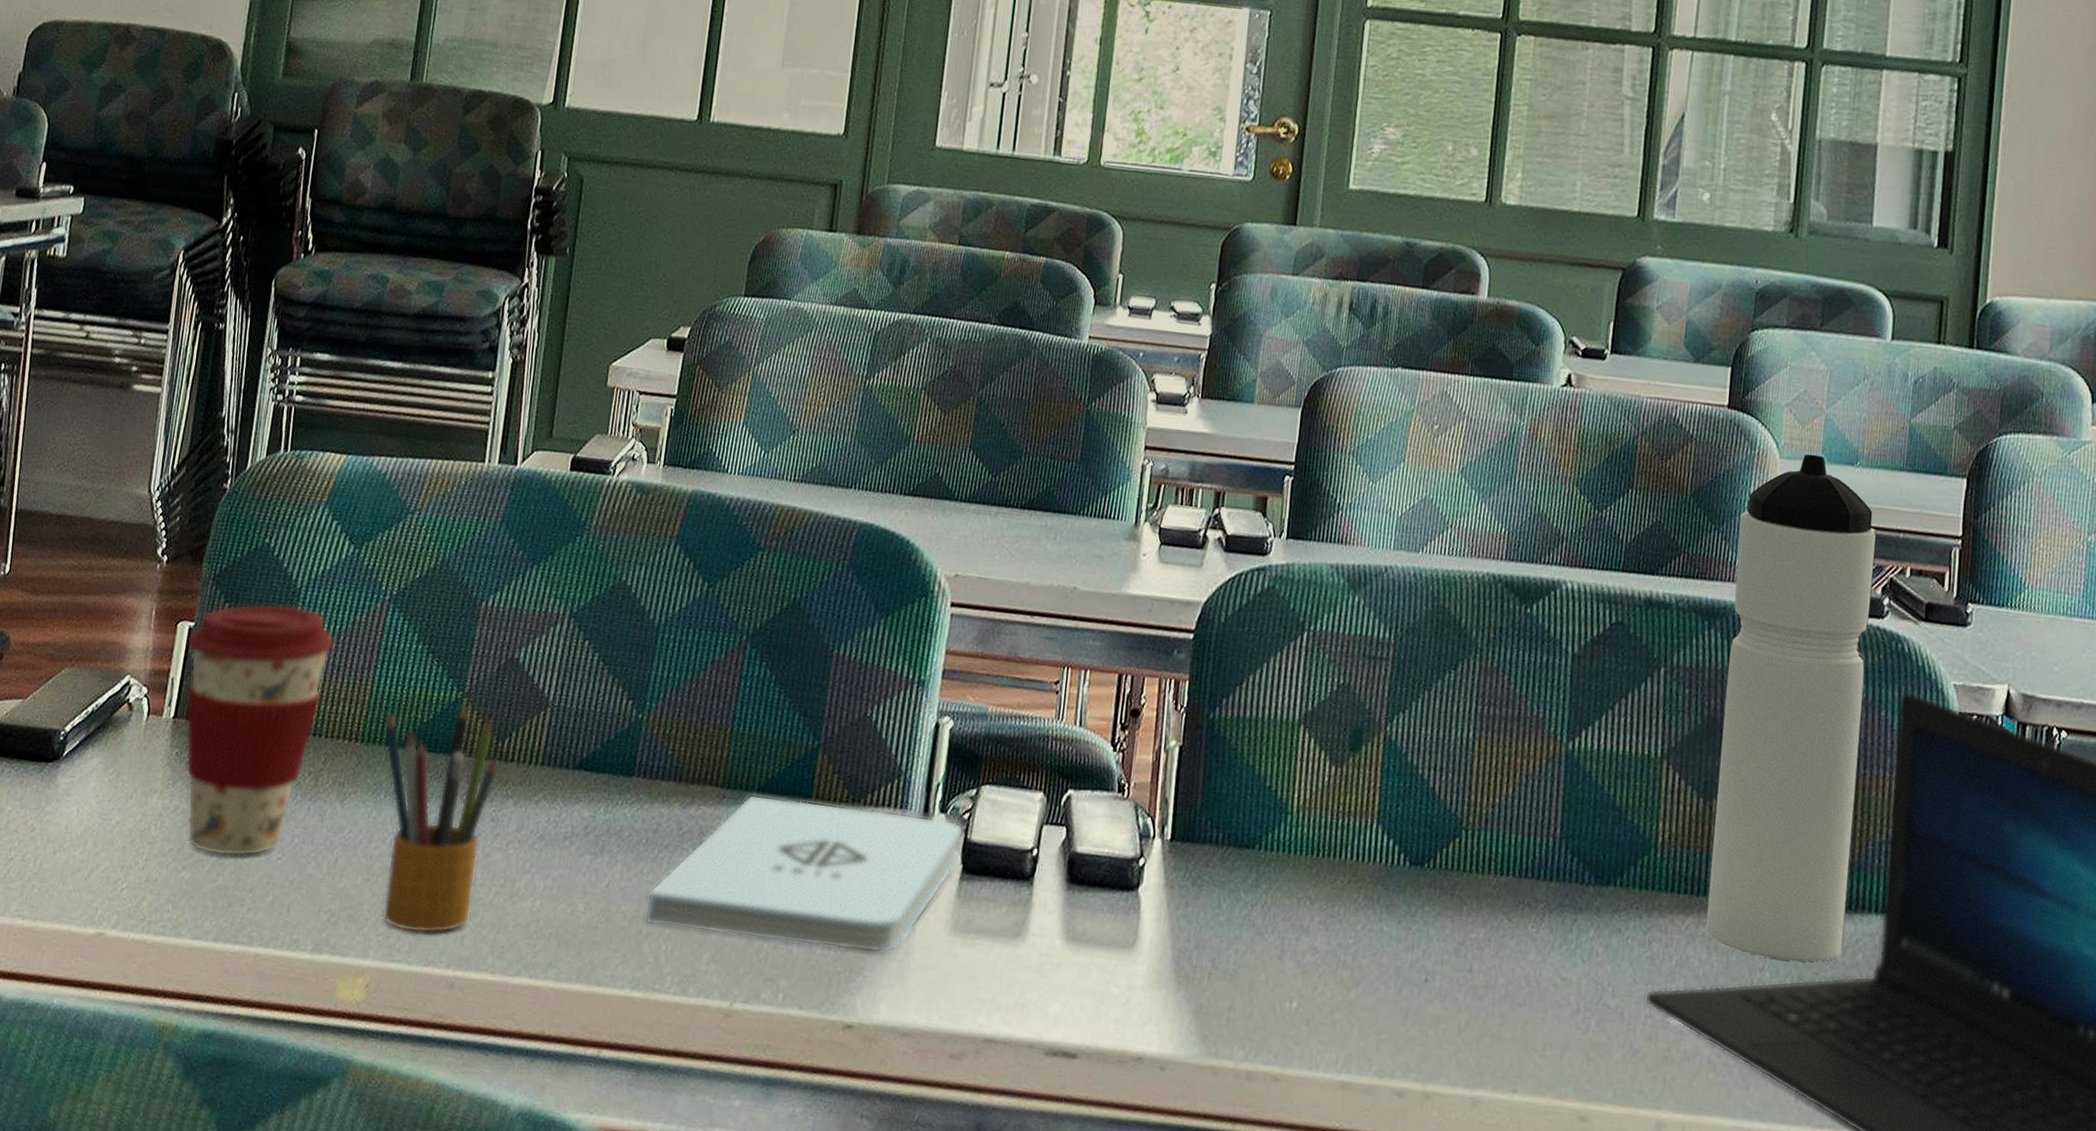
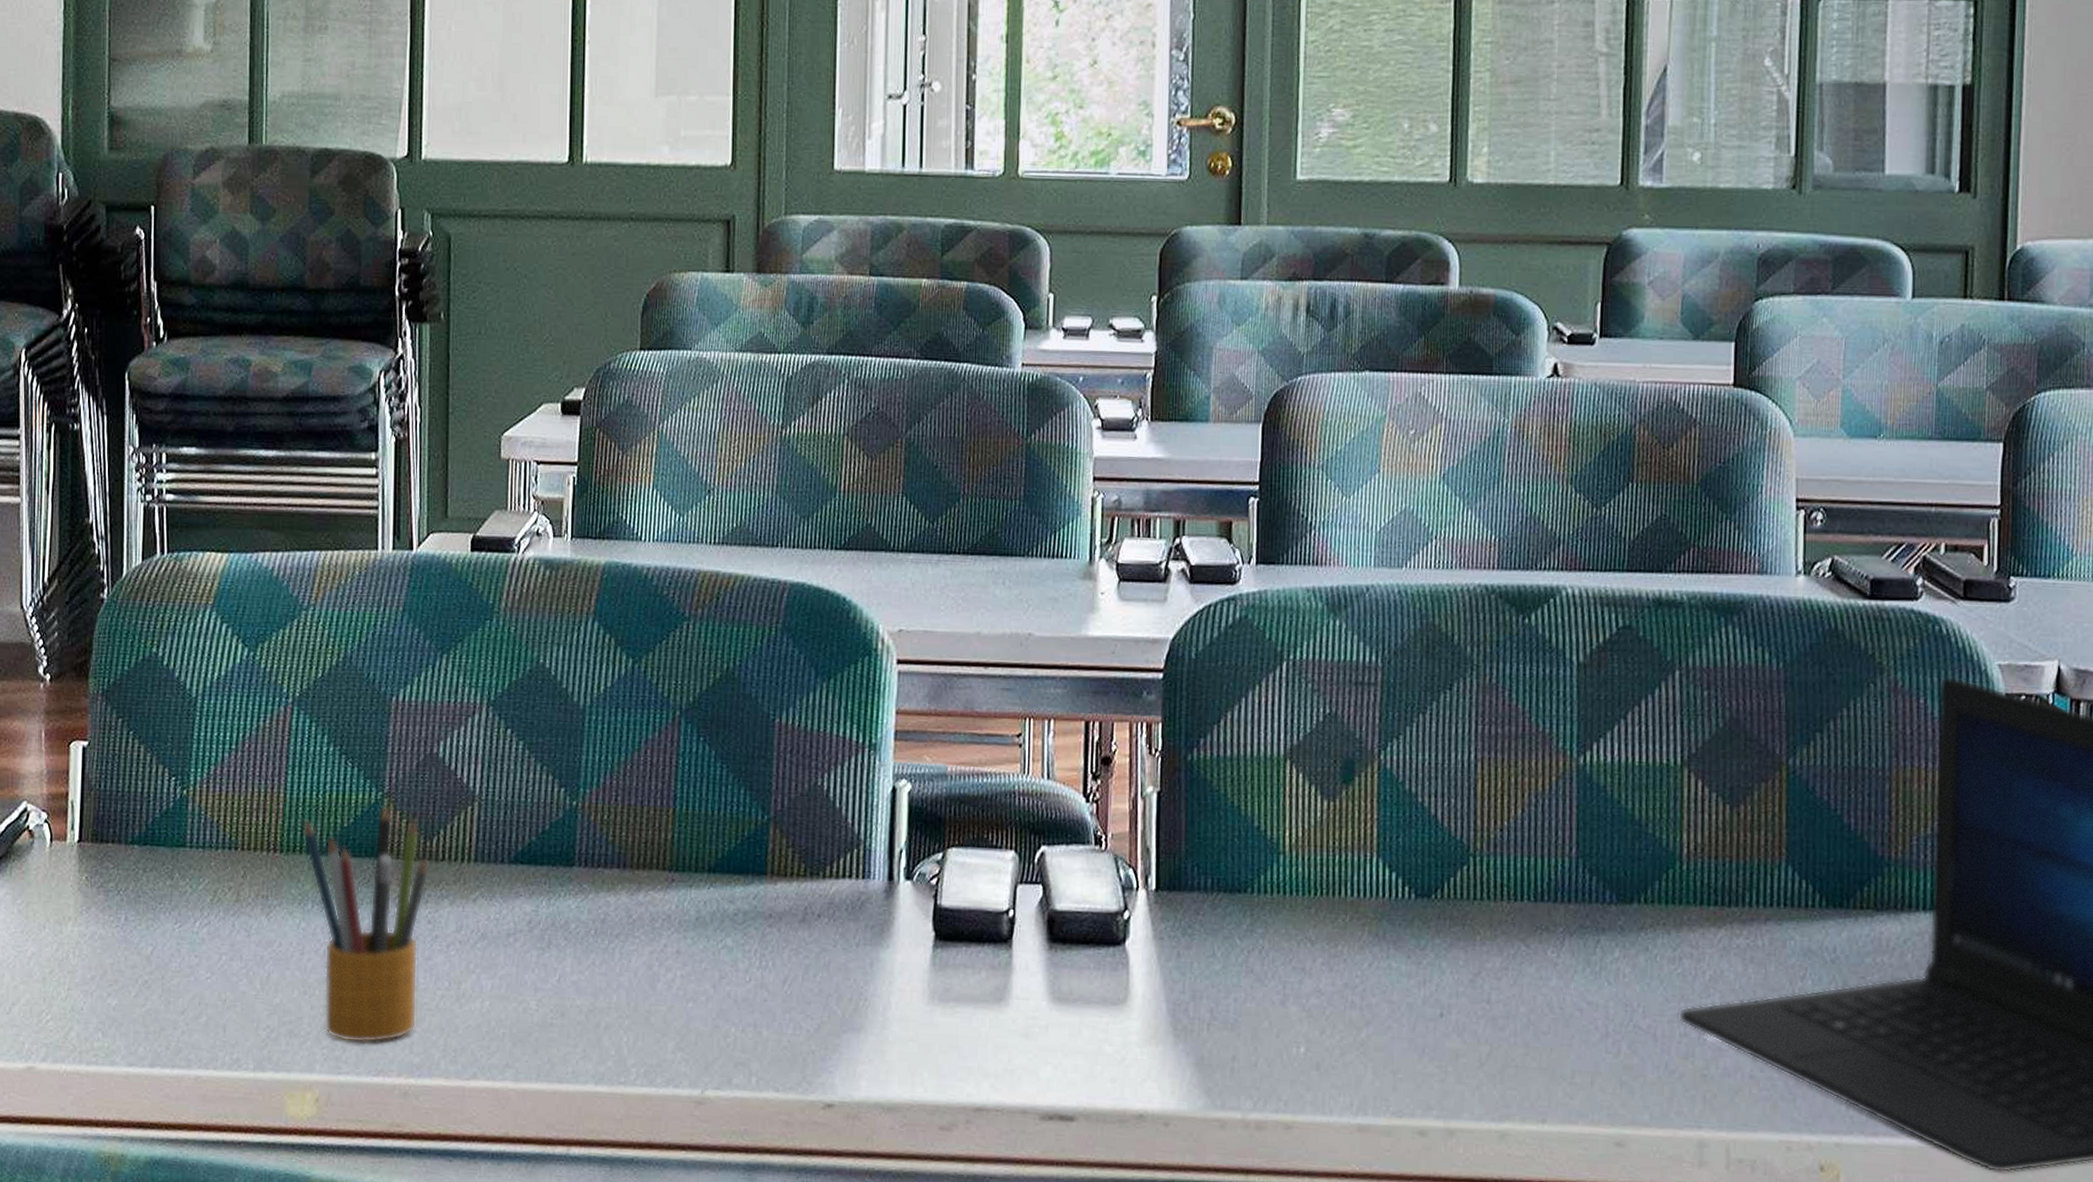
coffee cup: present [186,603,335,857] -> none [81,715,240,980]
notepad: present [644,794,964,953] -> none [601,875,933,1029]
water bottle: present [1705,454,1877,962] -> none [1739,429,1906,967]

